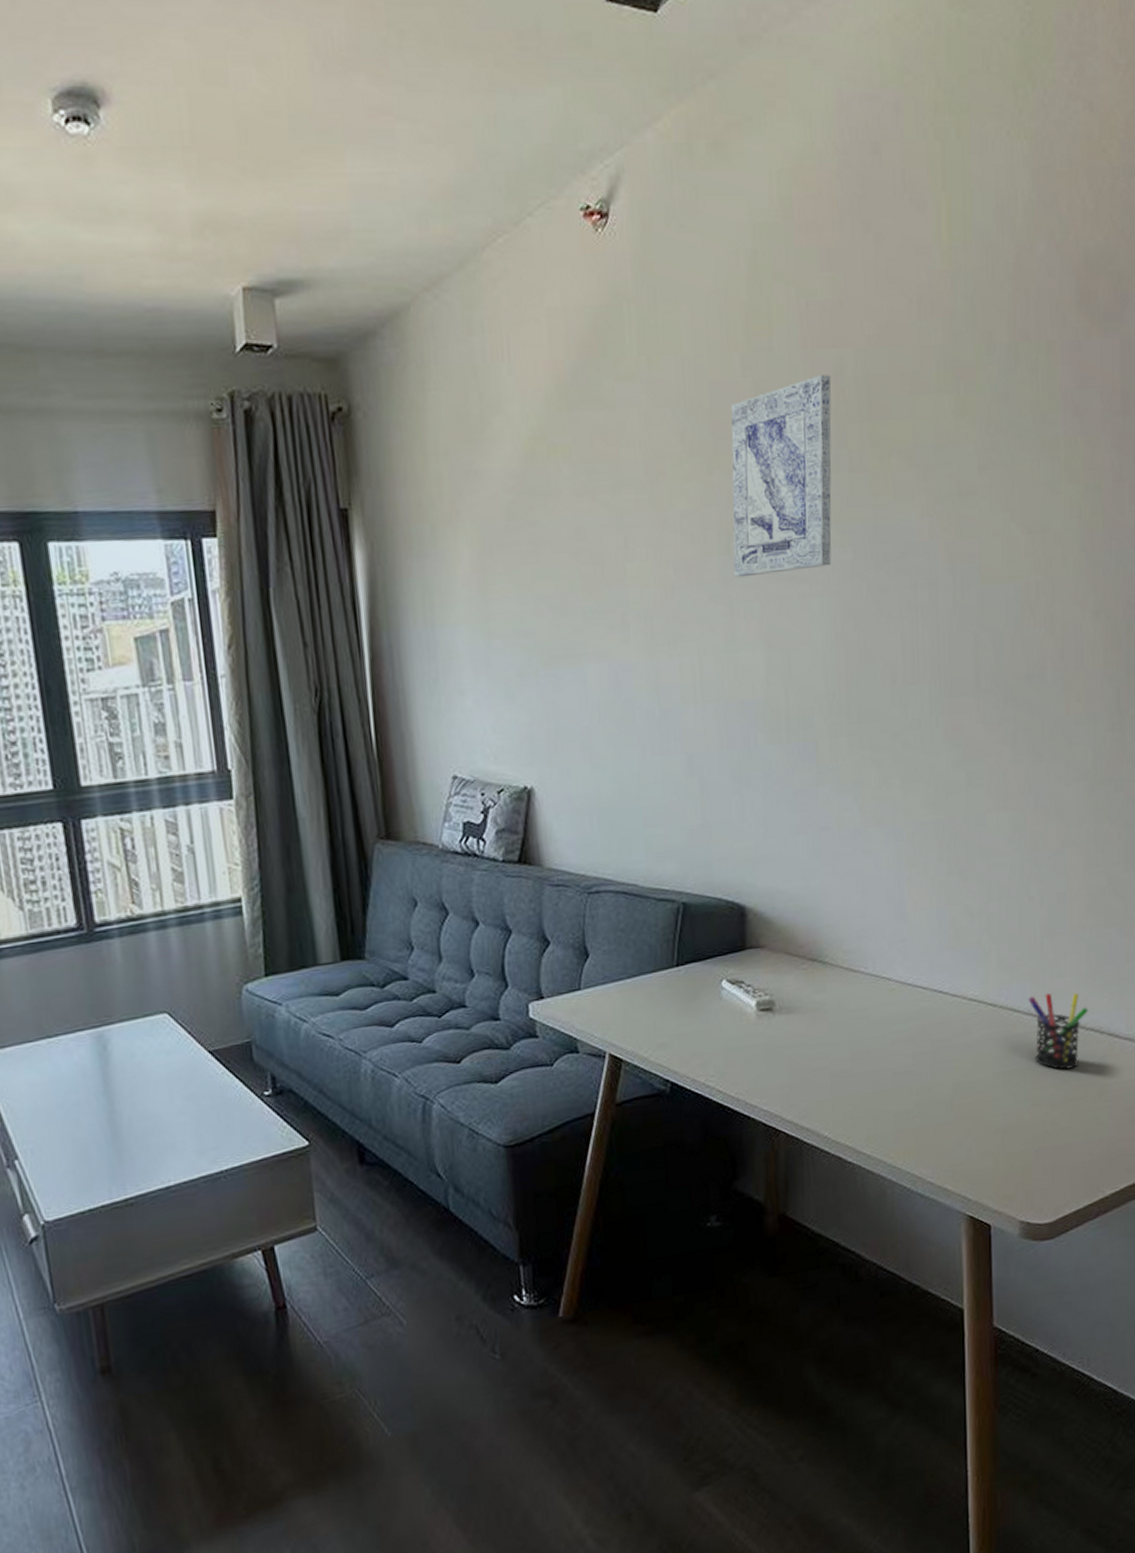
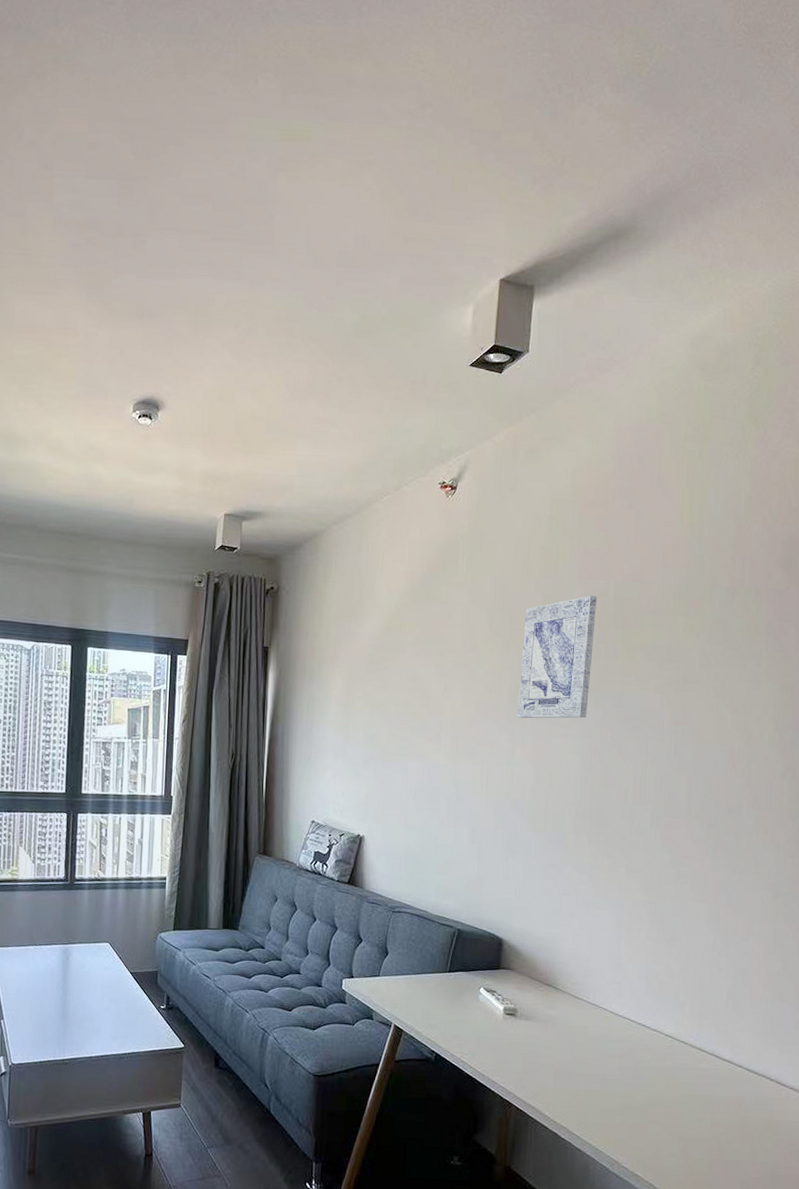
pen holder: present [1028,992,1089,1070] -> none [713,1041,762,1103]

